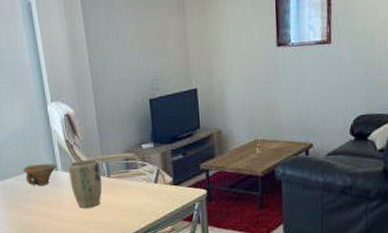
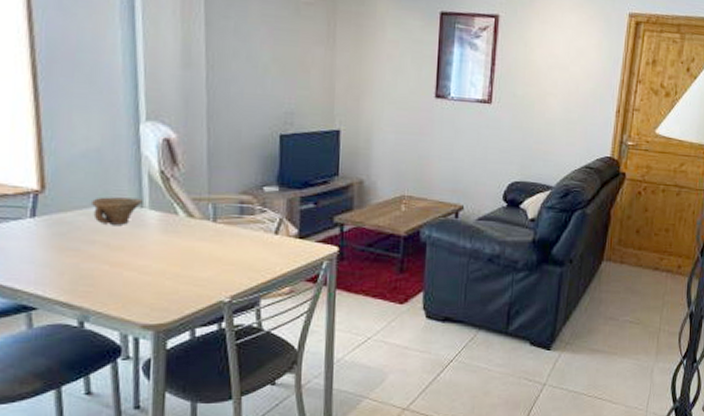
plant pot: present [68,159,103,208] -> none [159,197,205,259]

